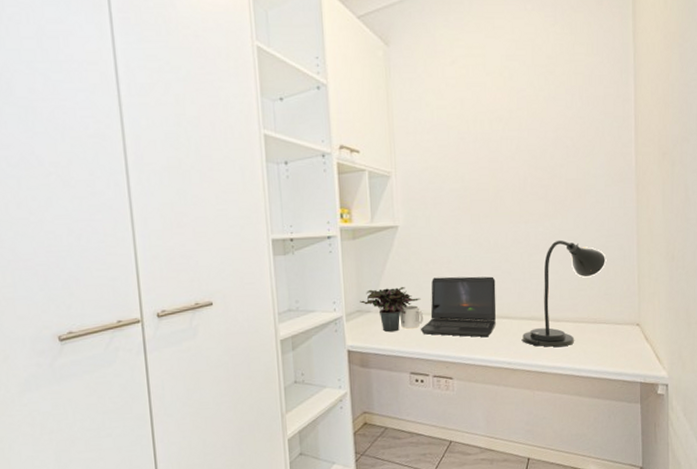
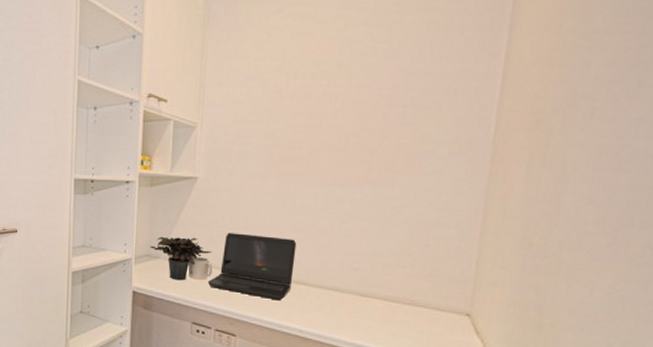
desk lamp: present [521,240,605,347] -> none [318,209,436,324]

